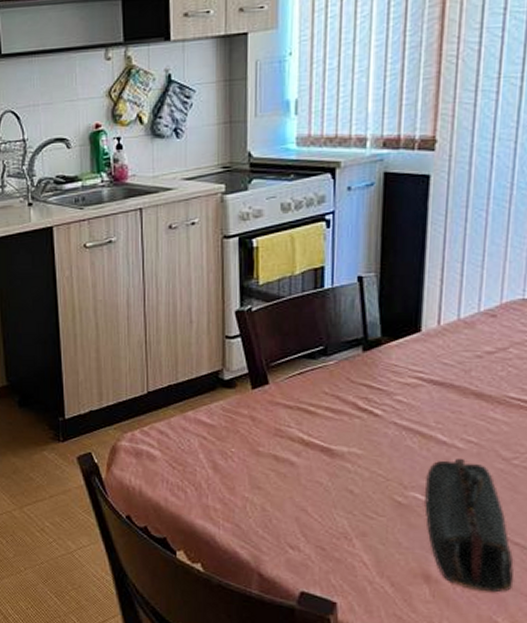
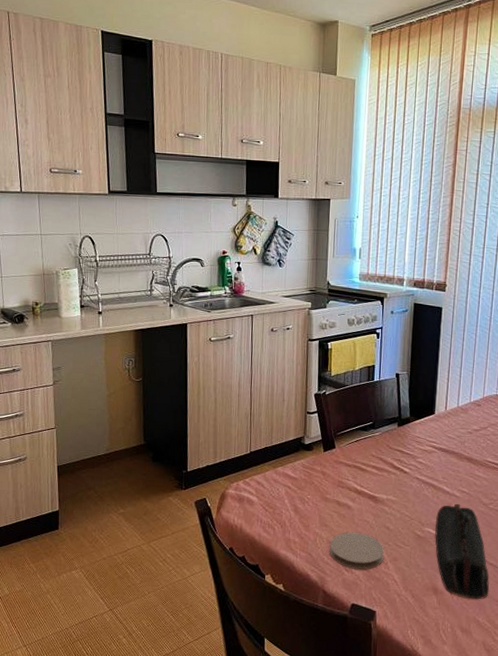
coaster: none [265,496,347,548] -> present [329,531,384,570]

